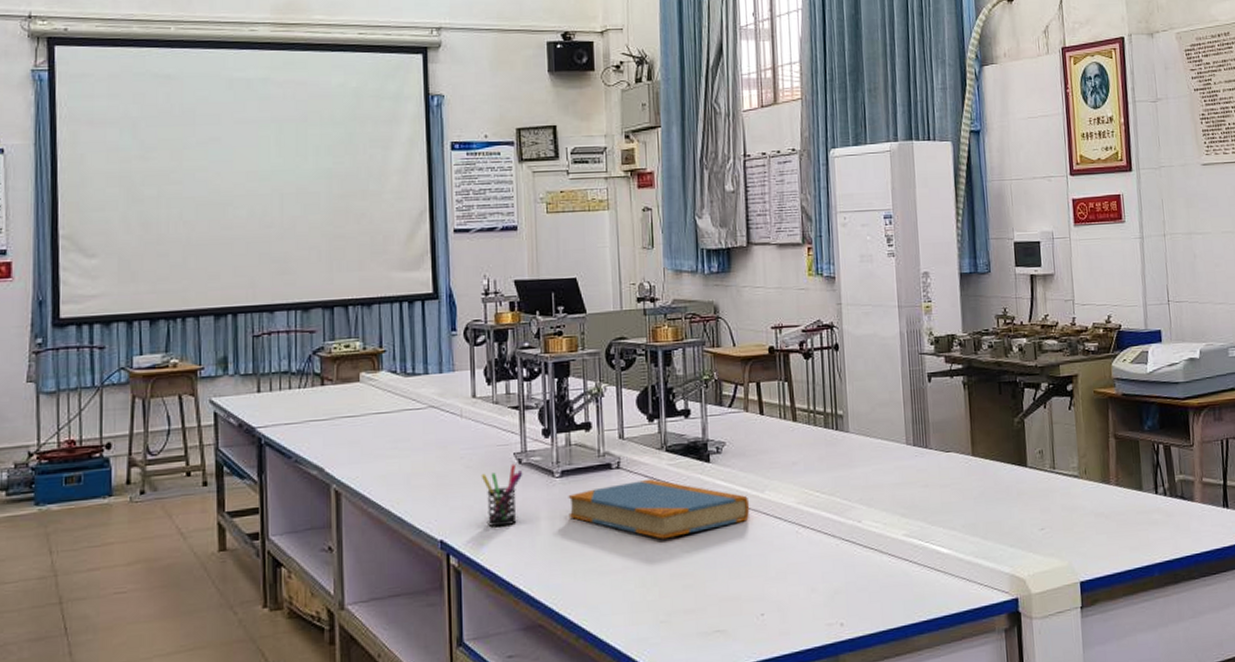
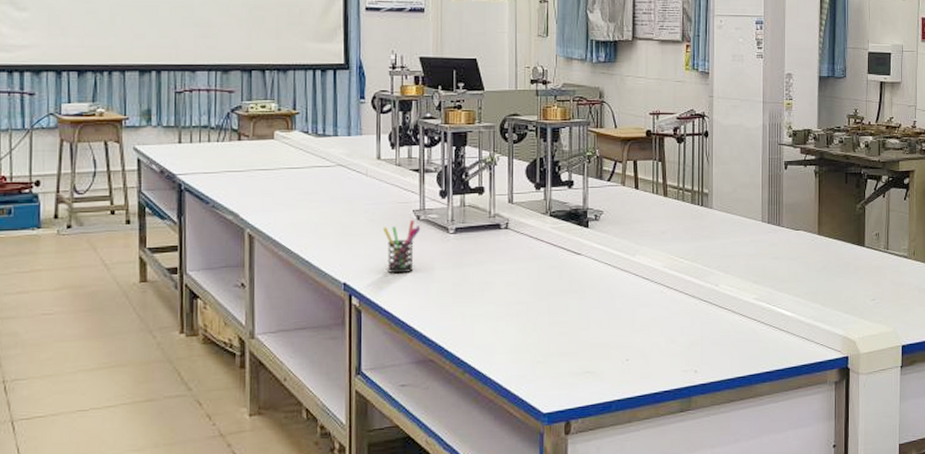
book: present [568,478,750,539] -> none [460,239,622,292]

